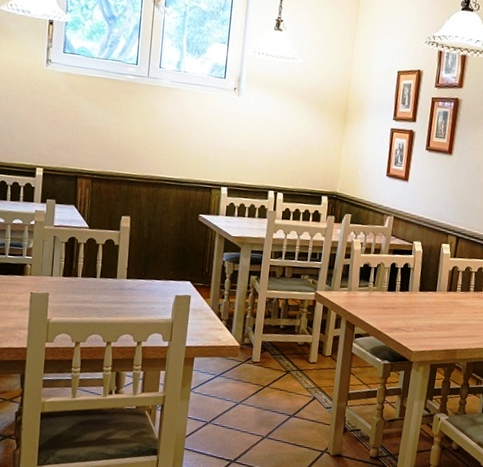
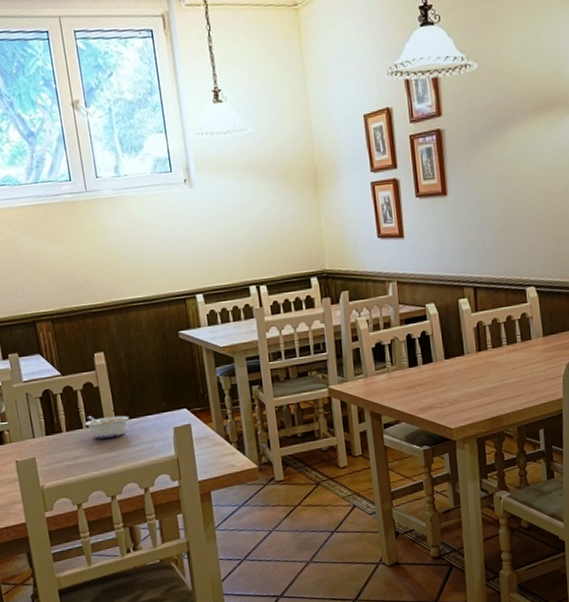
legume: none [99,268,139,292] -> present [85,415,130,439]

